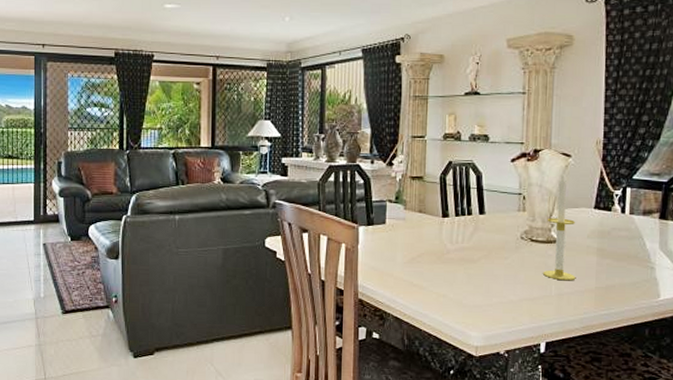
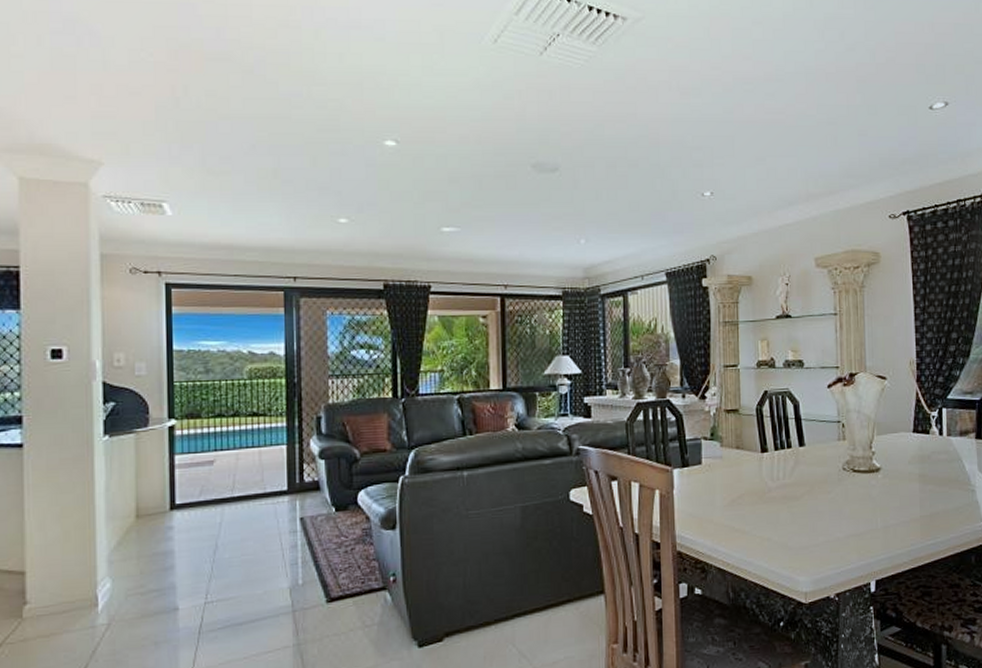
candle: present [543,174,576,281] -> none [867,398,901,512]

